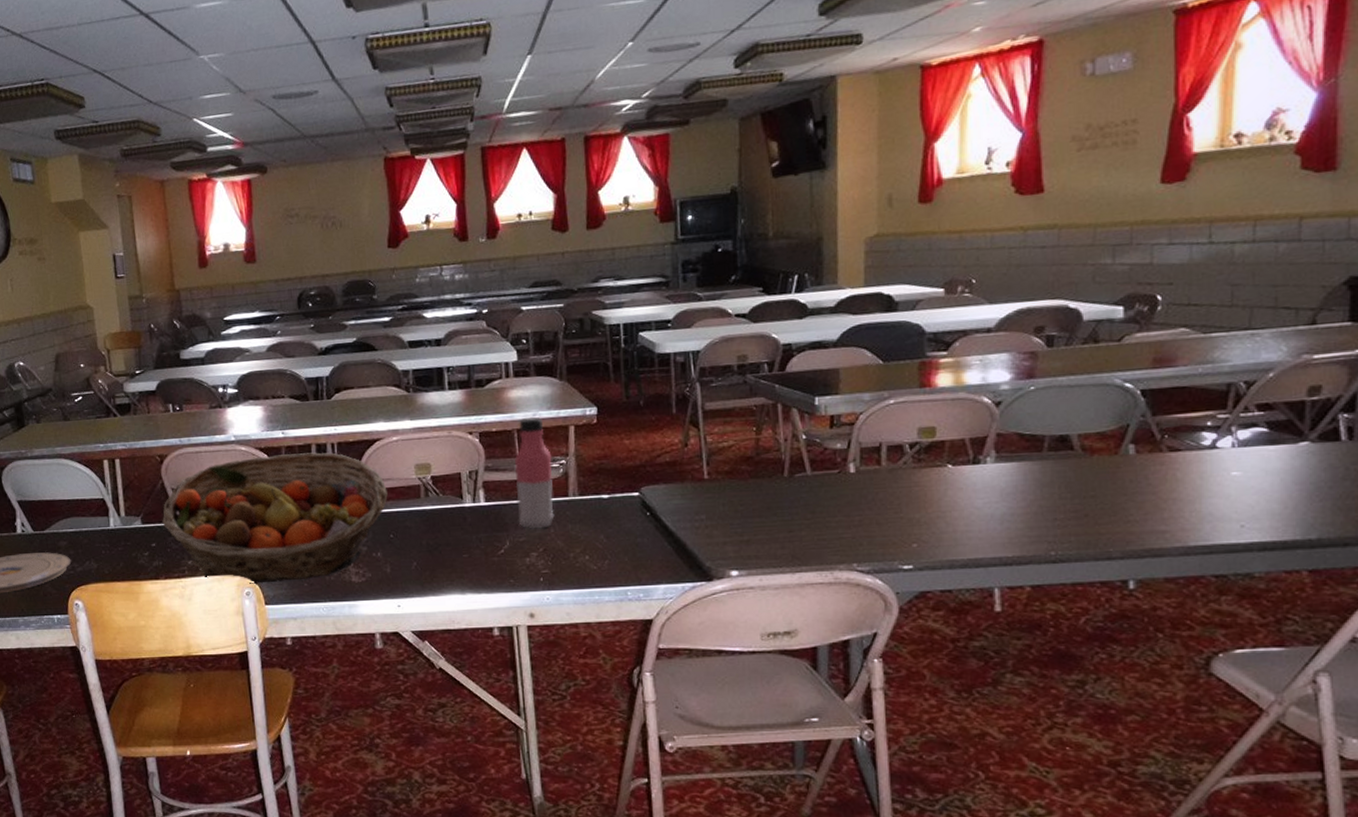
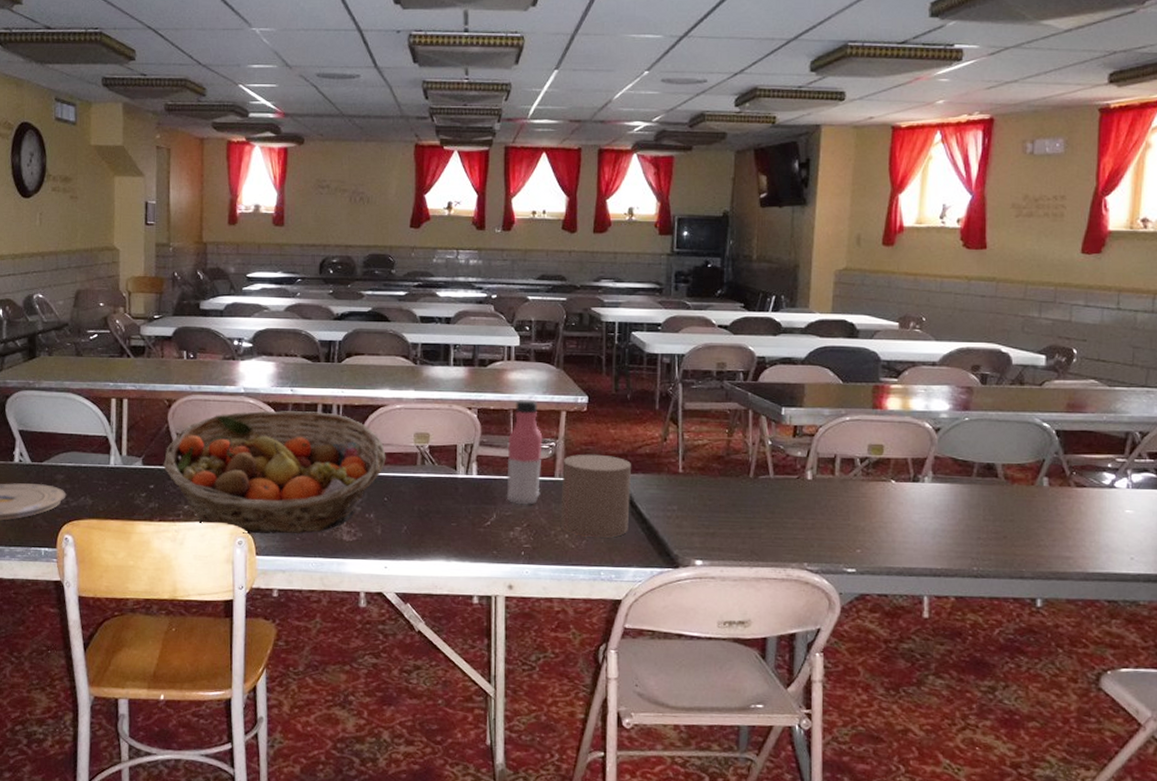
candle: none [576,467,654,556] -> present [560,454,631,538]

